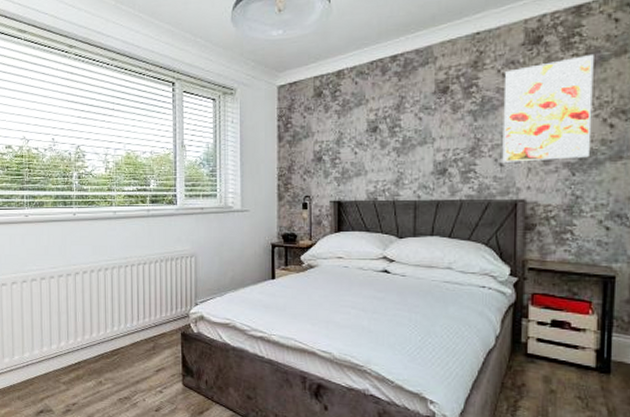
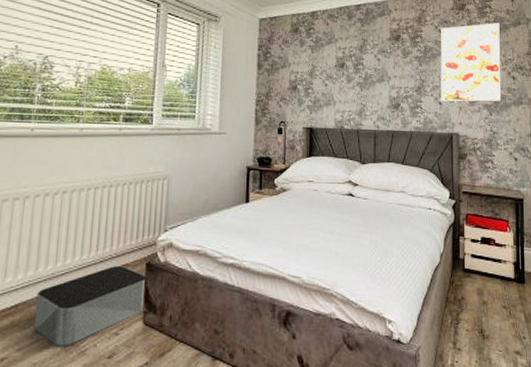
storage bin: none [93,334,184,398] -> present [33,266,148,346]

